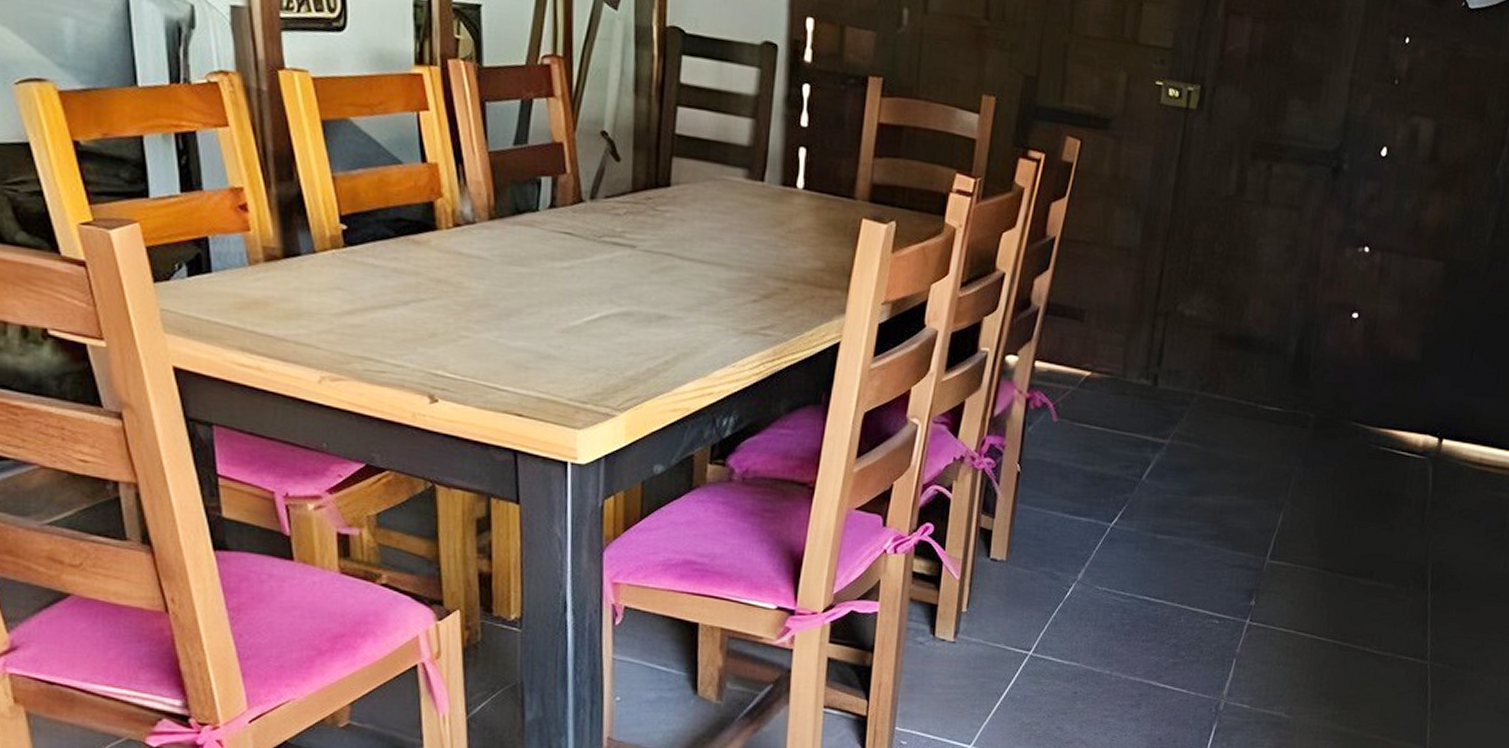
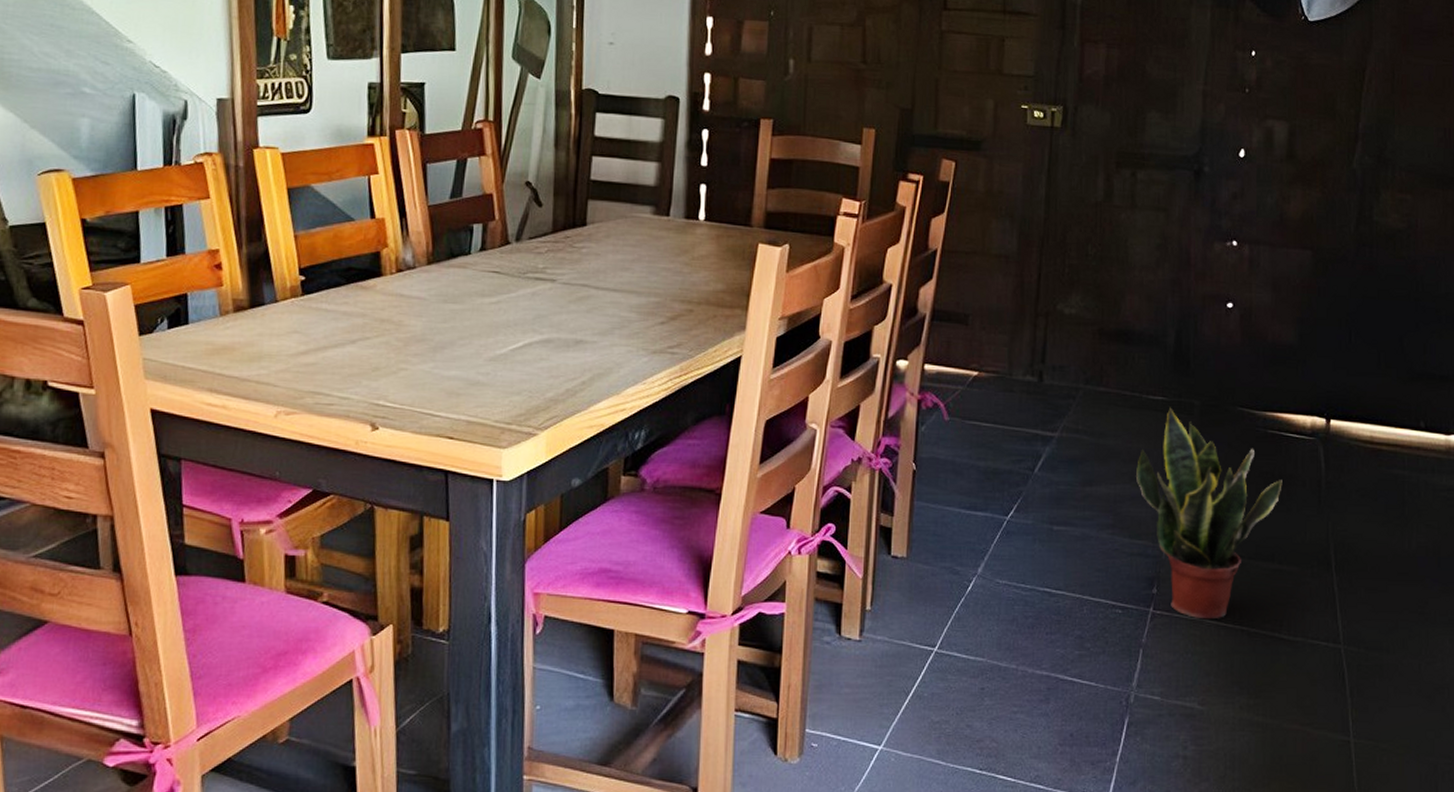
potted plant: none [1244,419,1389,633] -> present [1136,407,1282,620]

